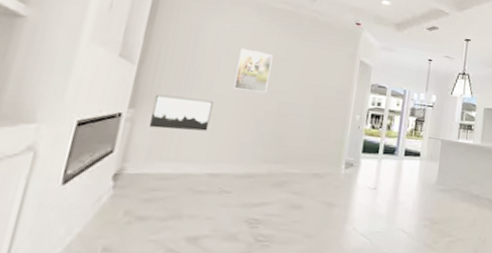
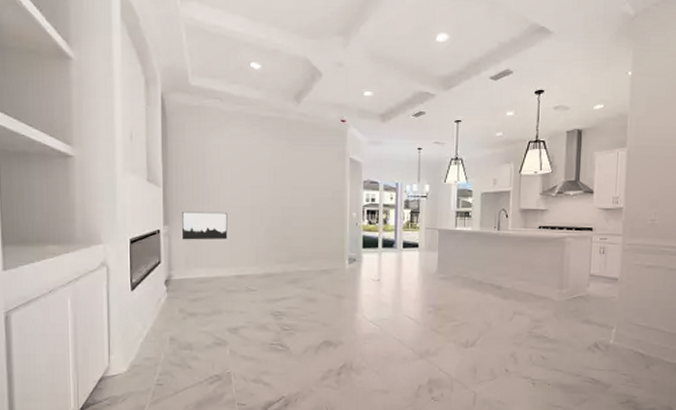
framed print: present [233,47,273,93] -> none [241,160,270,200]

